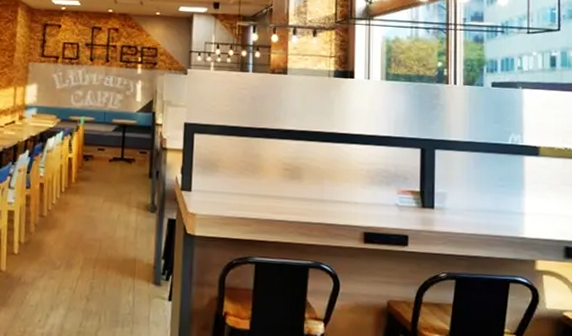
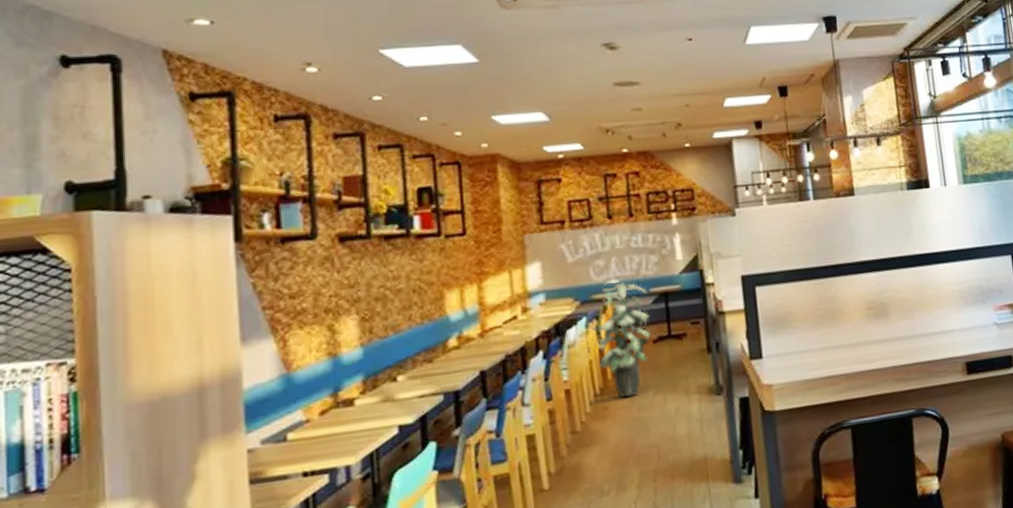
indoor plant: none [65,106,111,199] -> present [591,279,652,398]

